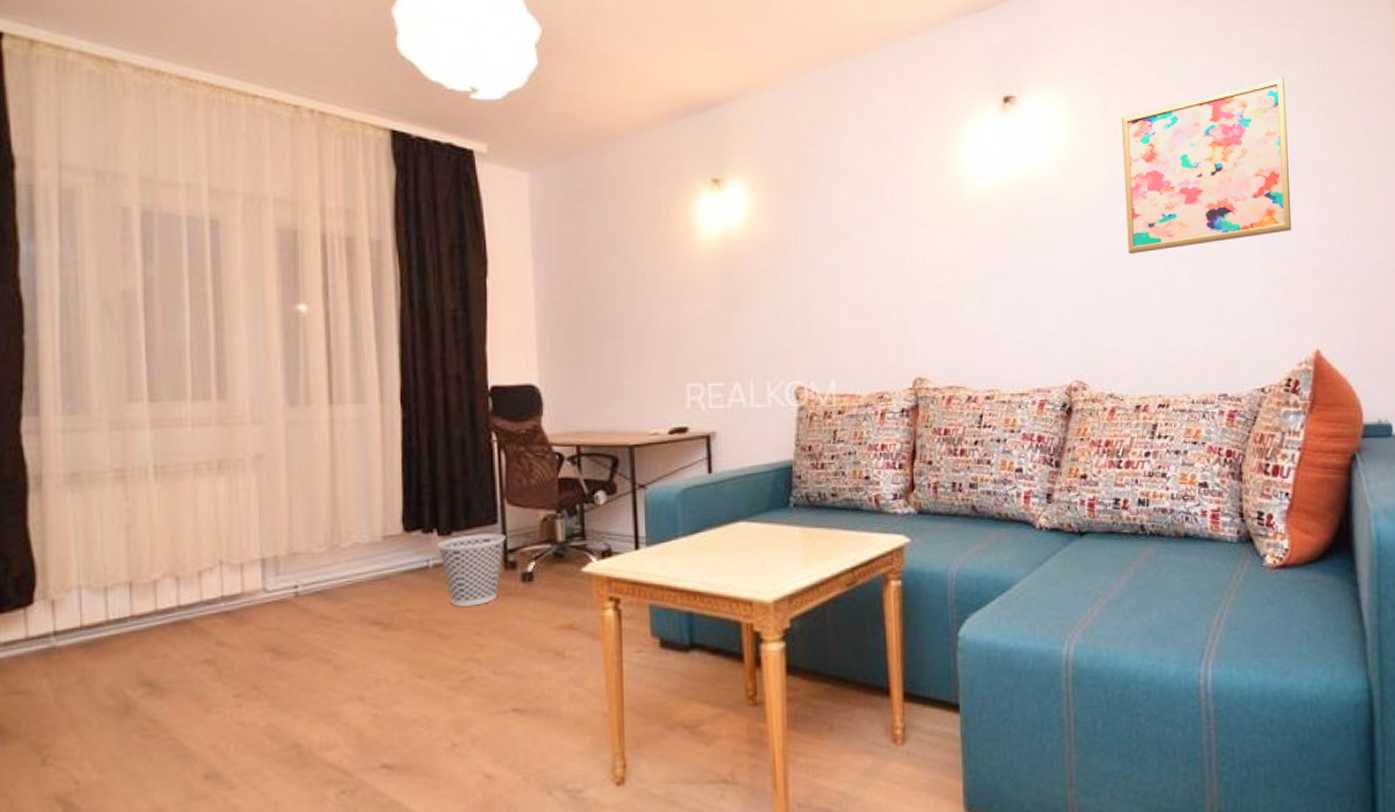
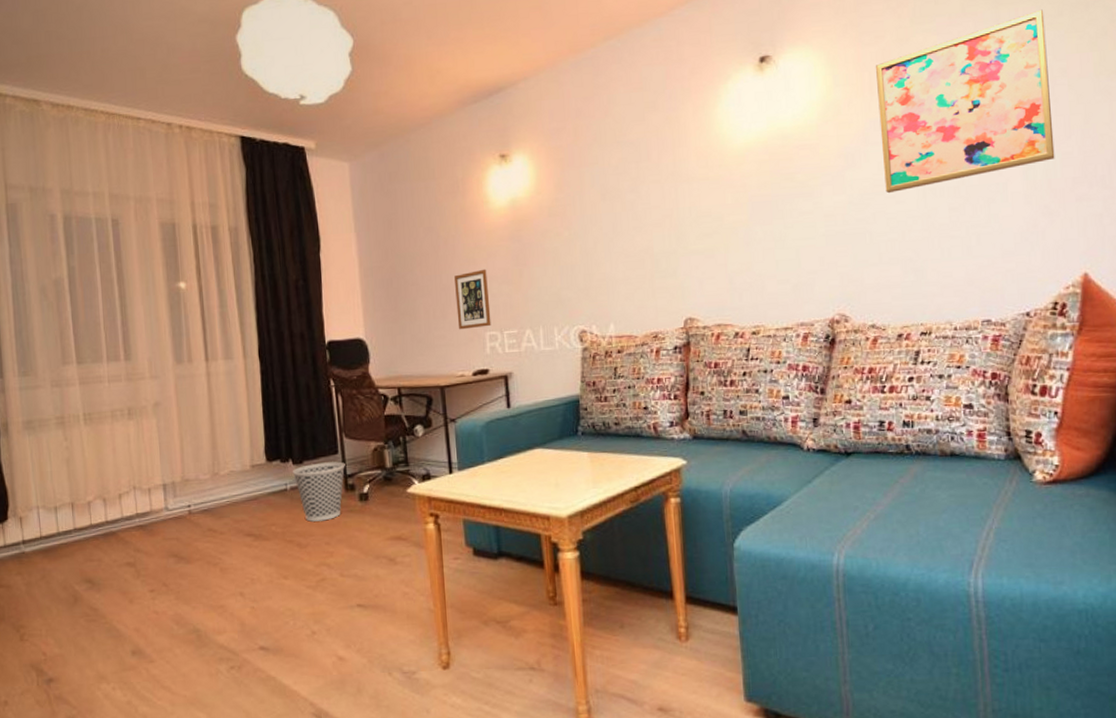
picture frame: none [652,309,694,380] -> present [454,269,491,330]

